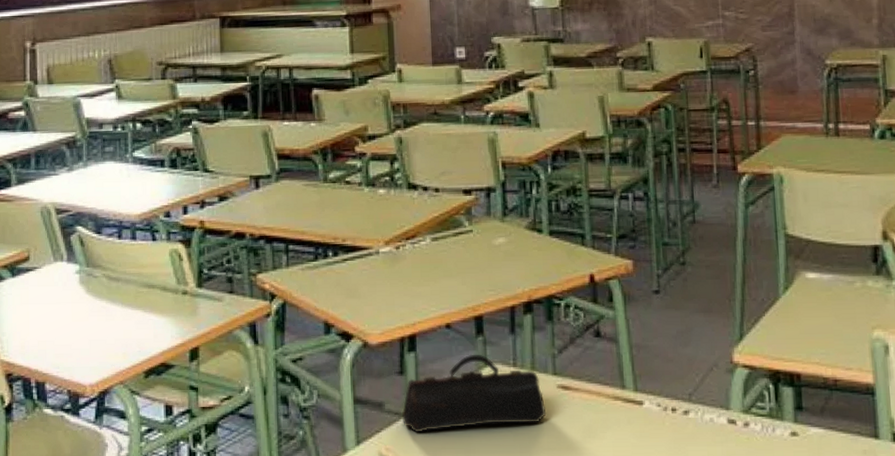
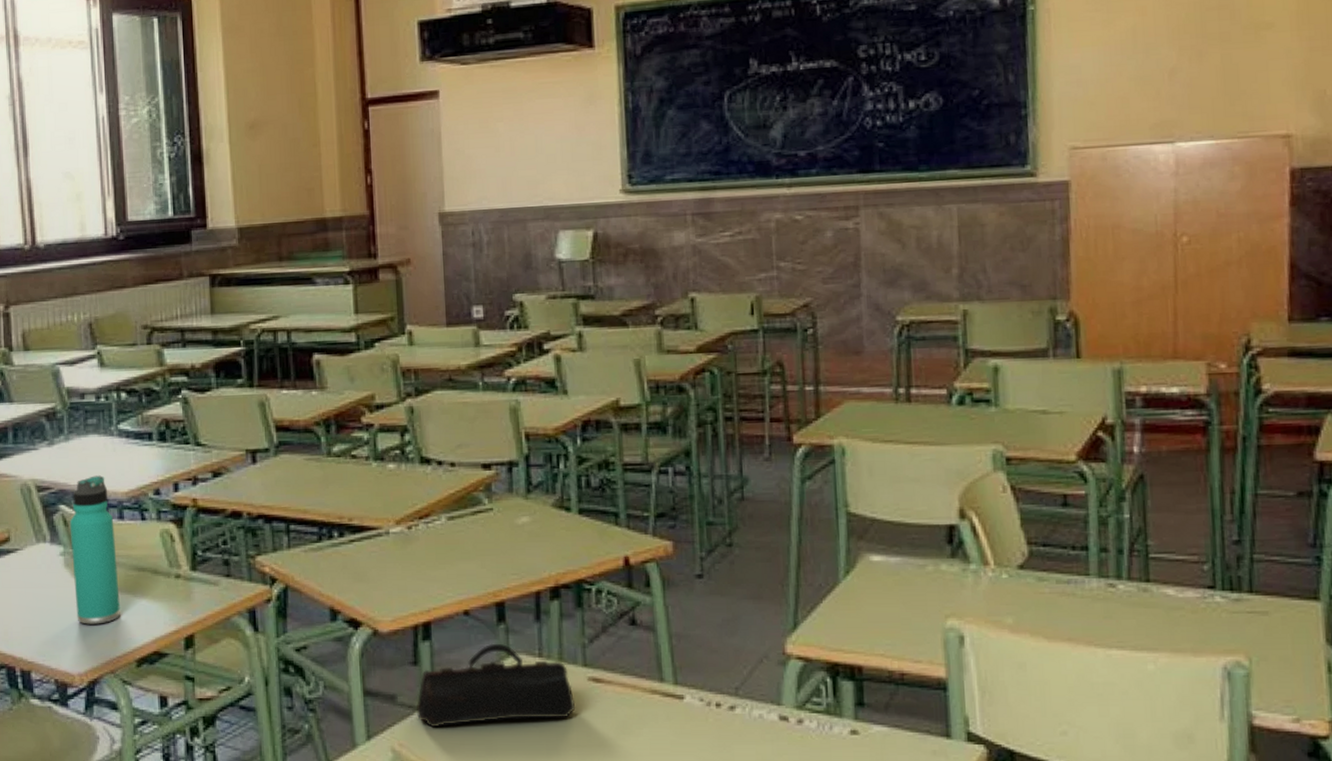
thermos bottle: none [85,199,131,338] -> present [69,475,120,625]

